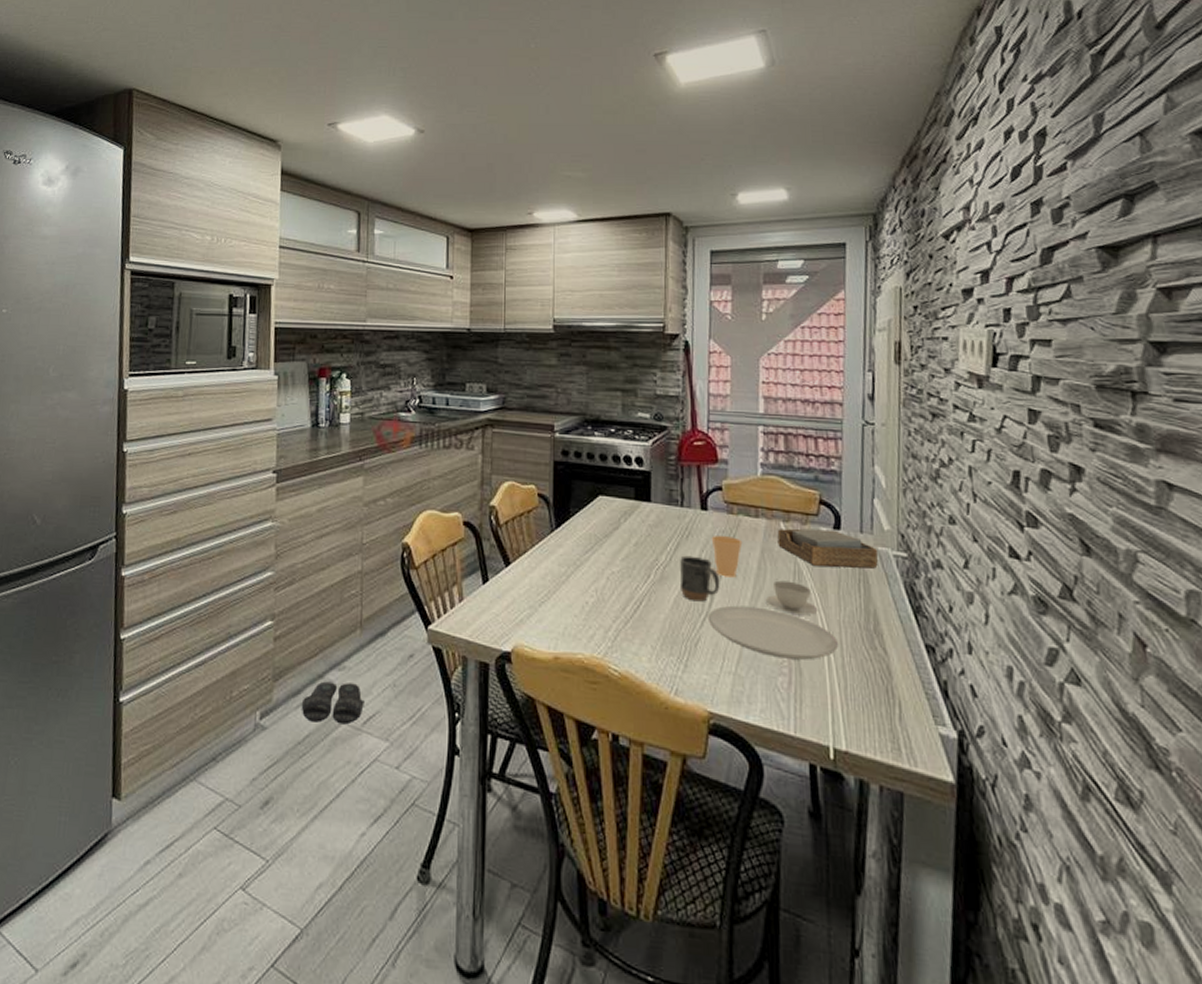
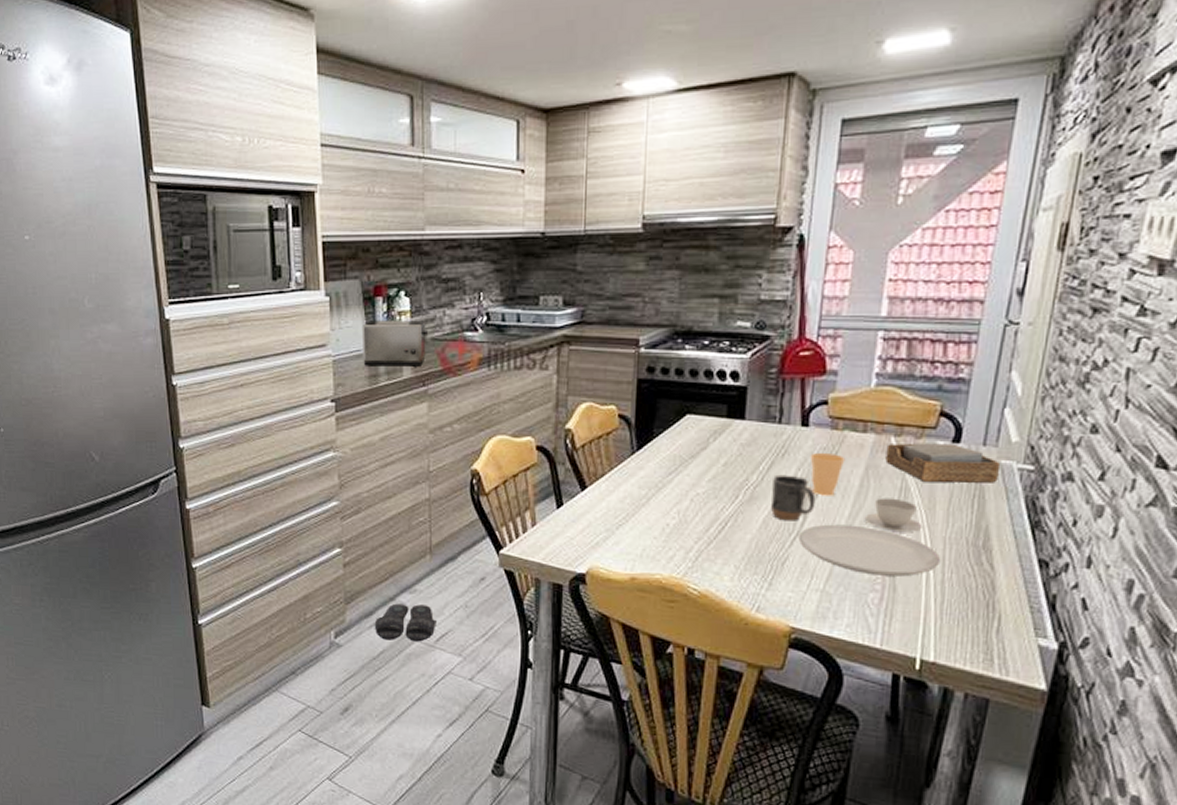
toaster: none [305,398,366,443] -> present [361,320,427,367]

